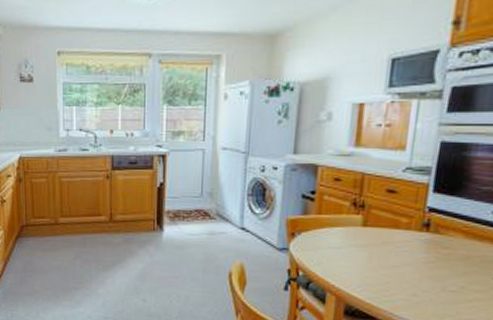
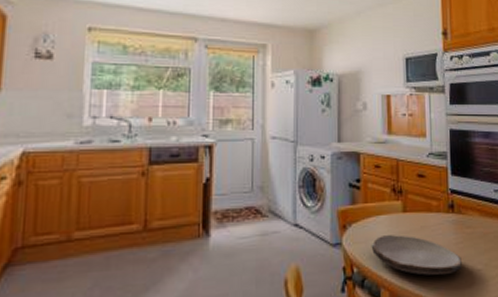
plate: none [320,246,430,290] -> present [371,235,462,275]

